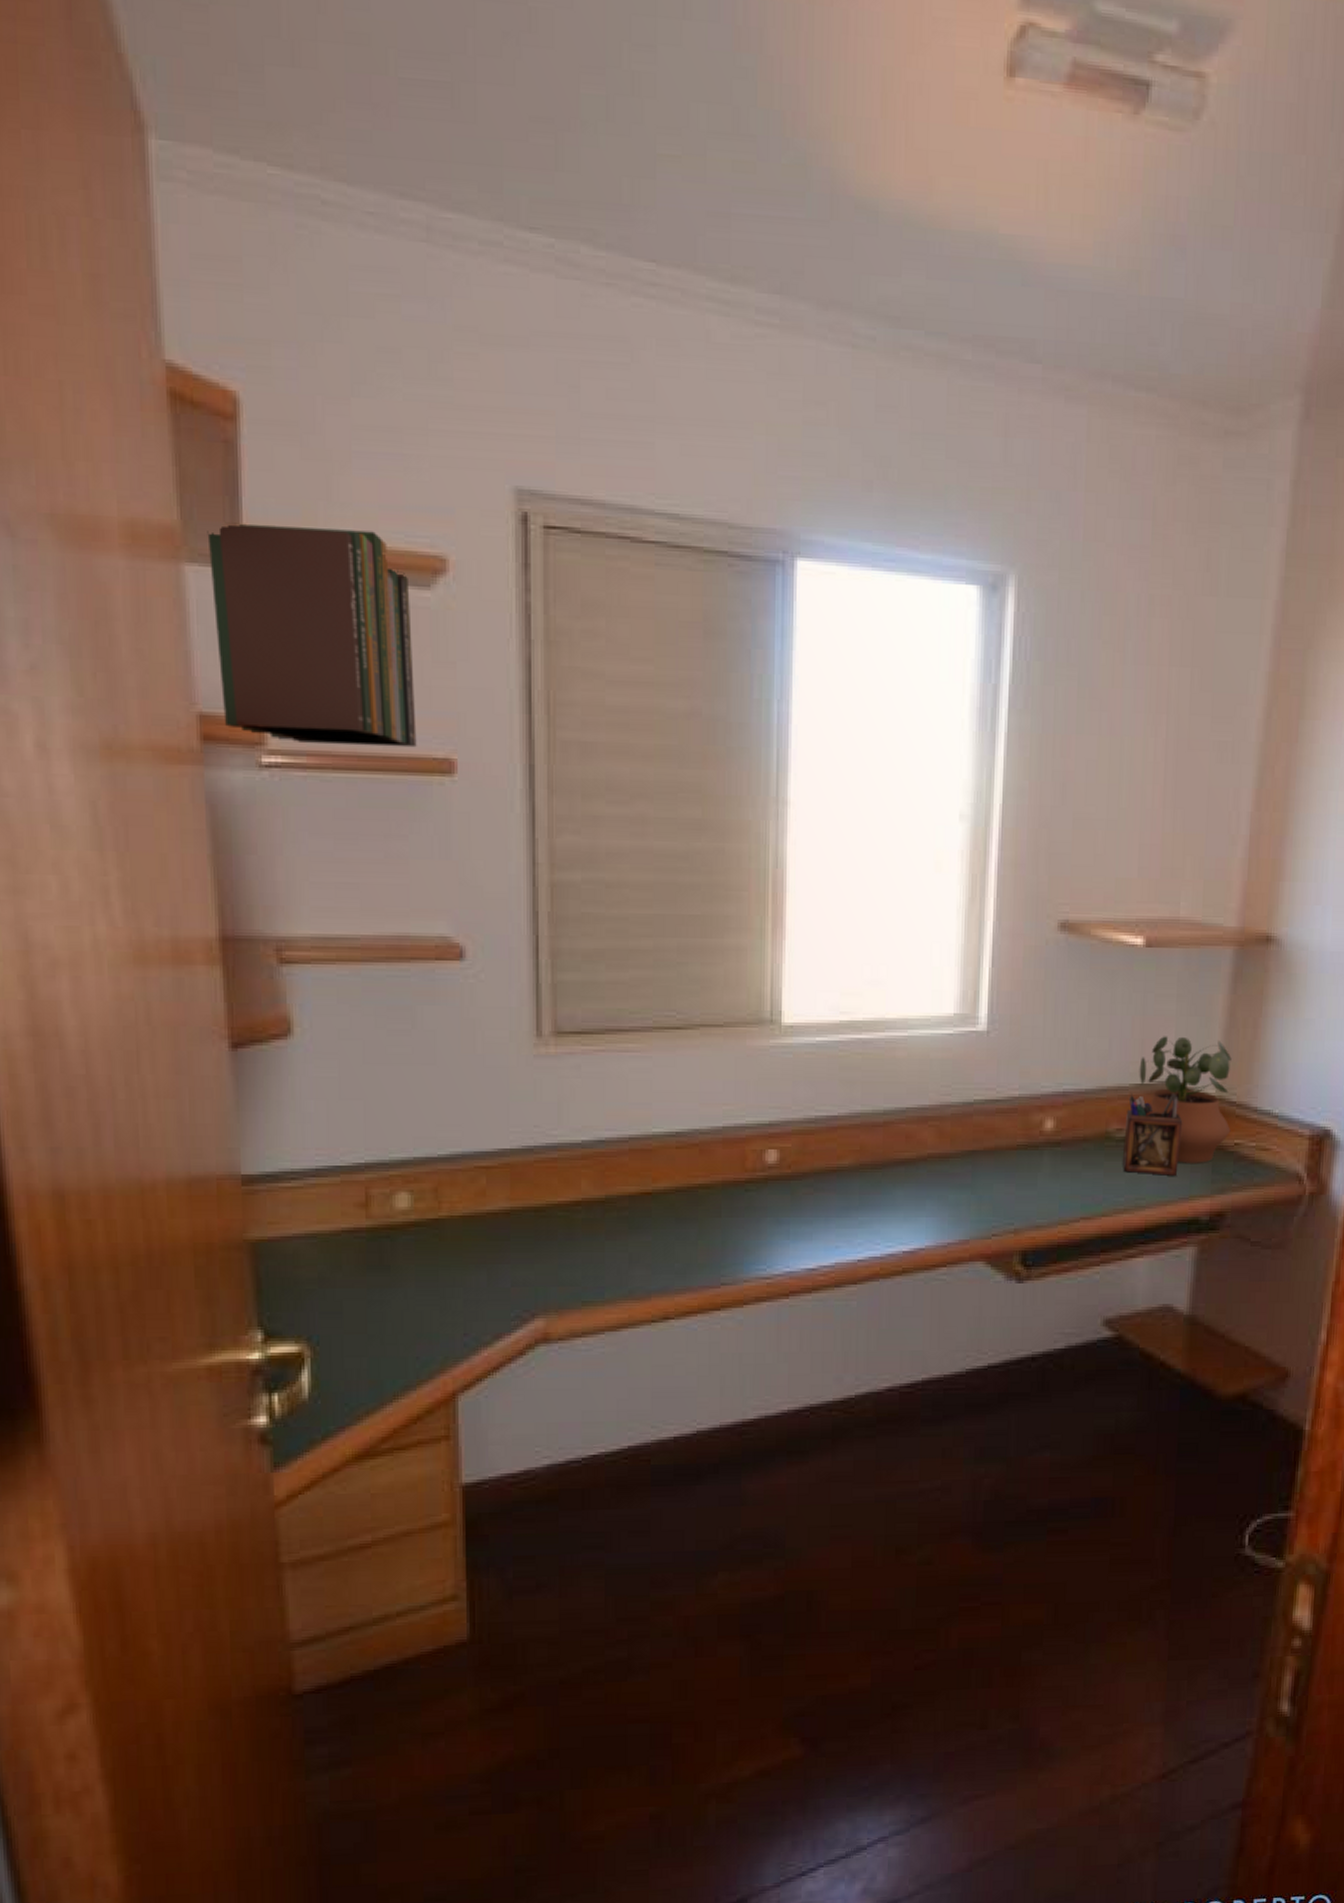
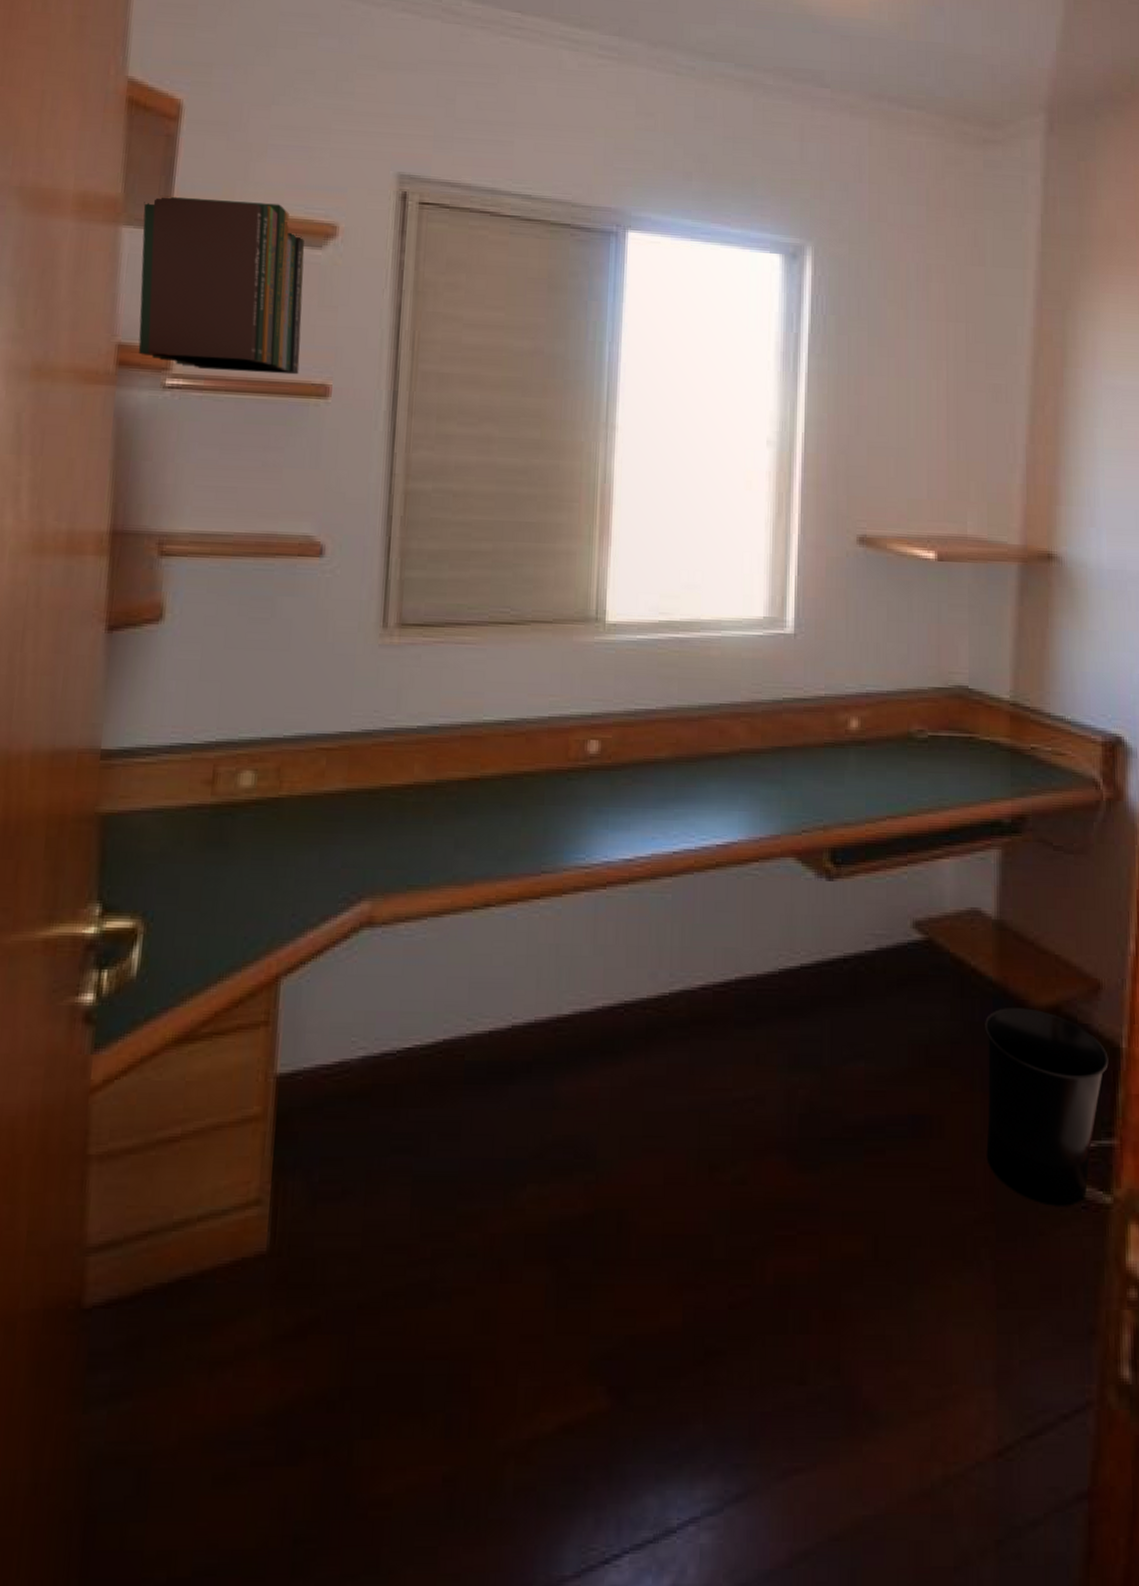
desk organizer: present [1122,1093,1183,1176] -> none [924,696,981,777]
potted plant: present [1139,1036,1232,1163] -> none [937,643,1027,766]
waste bin: none [1166,1397,1291,1572] -> present [985,1008,1109,1206]

